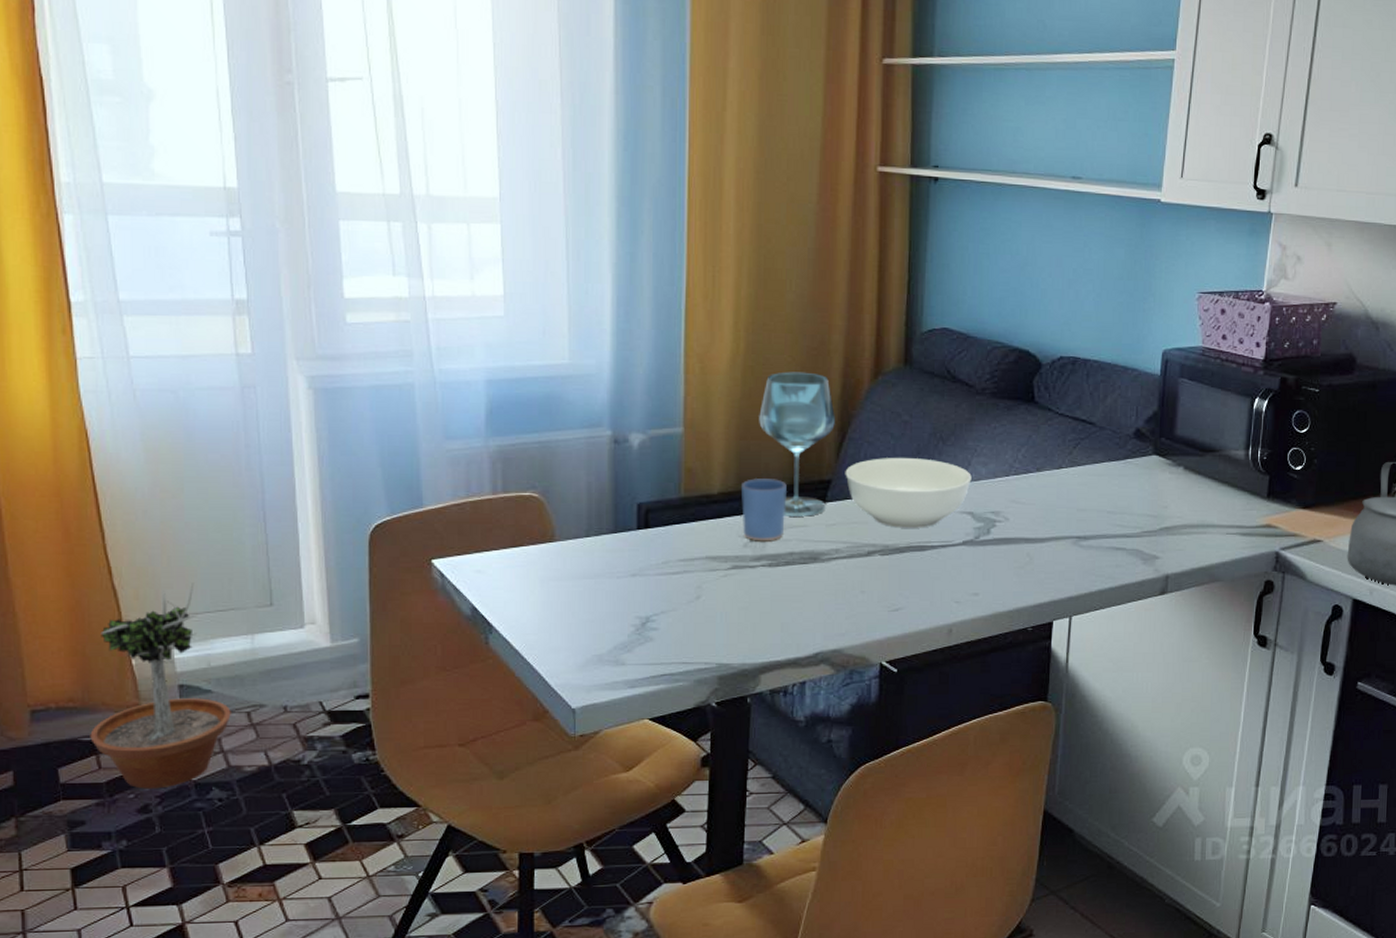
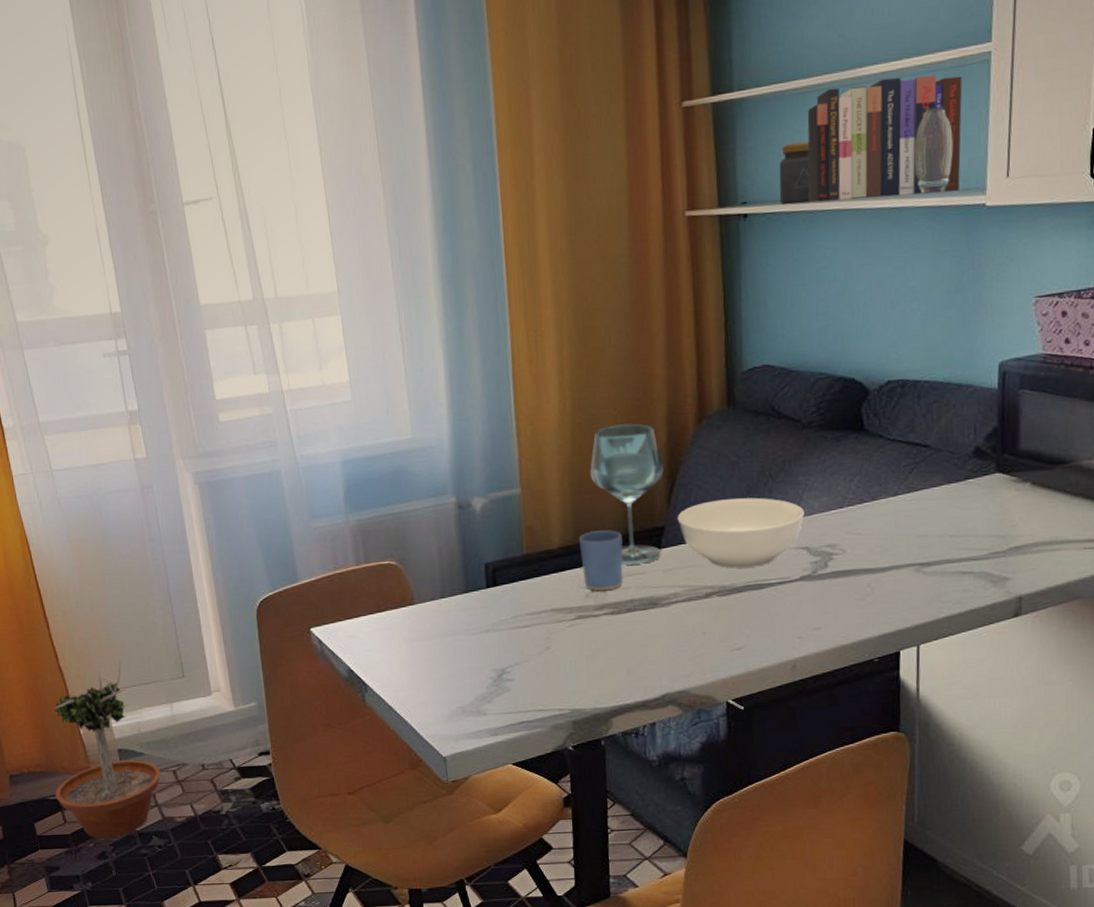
jar: none [970,115,1003,176] -> present [779,142,810,206]
books: none [998,68,1147,185] -> present [807,74,963,203]
vase: none [1099,102,1136,184] -> present [914,107,953,194]

